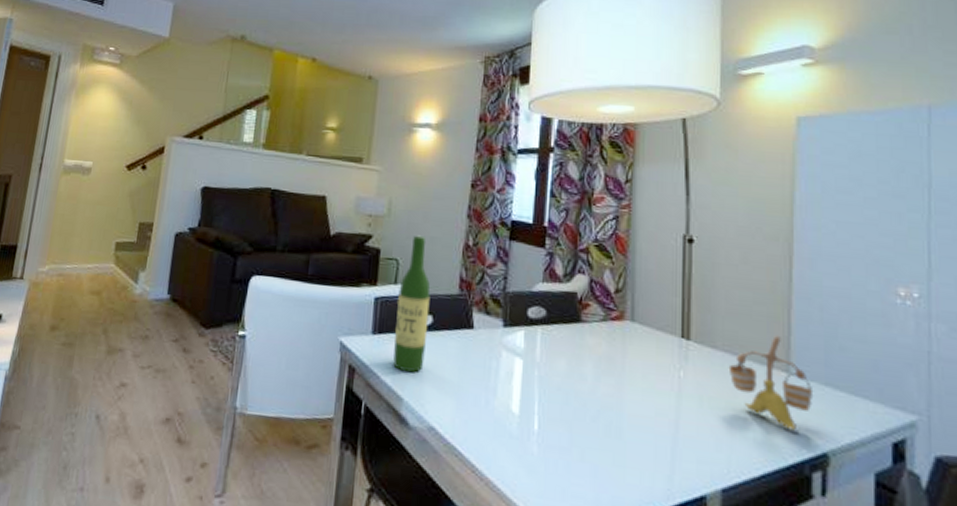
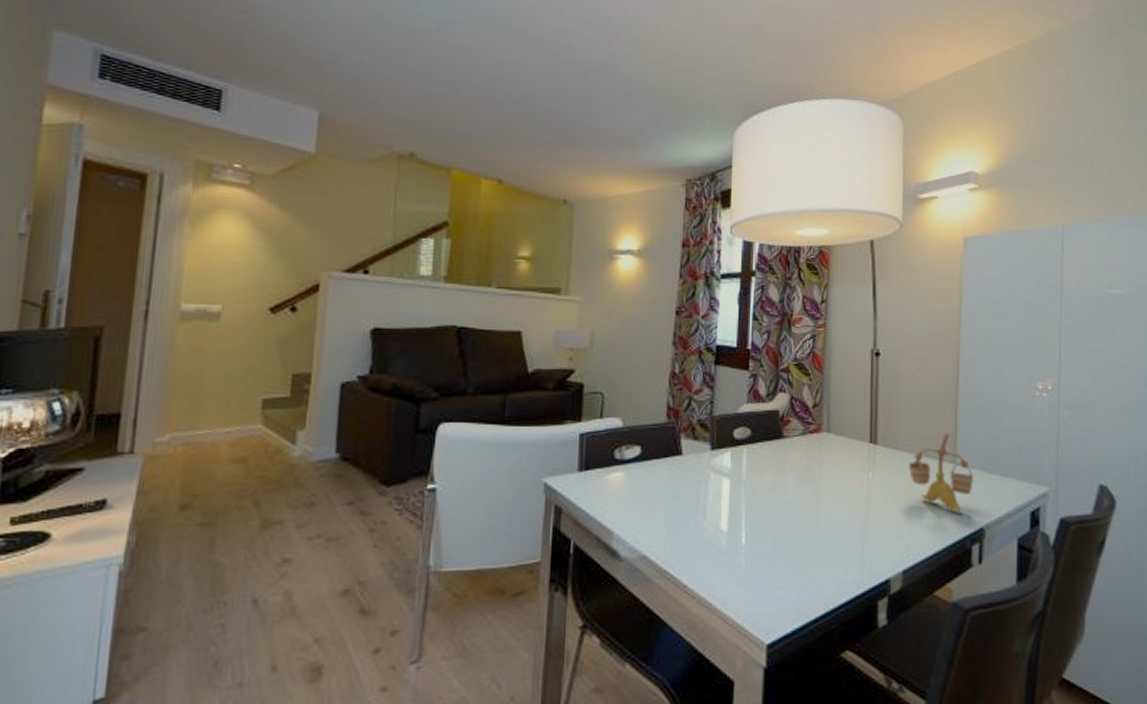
wine bottle: present [393,235,431,373] -> none [602,366,638,506]

